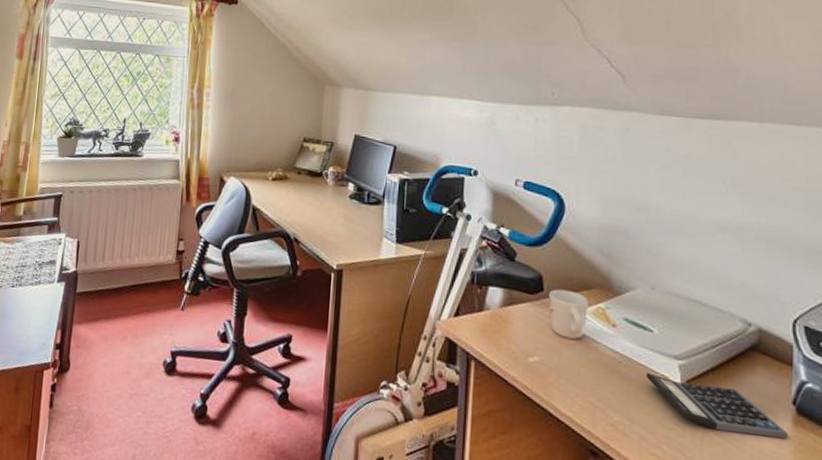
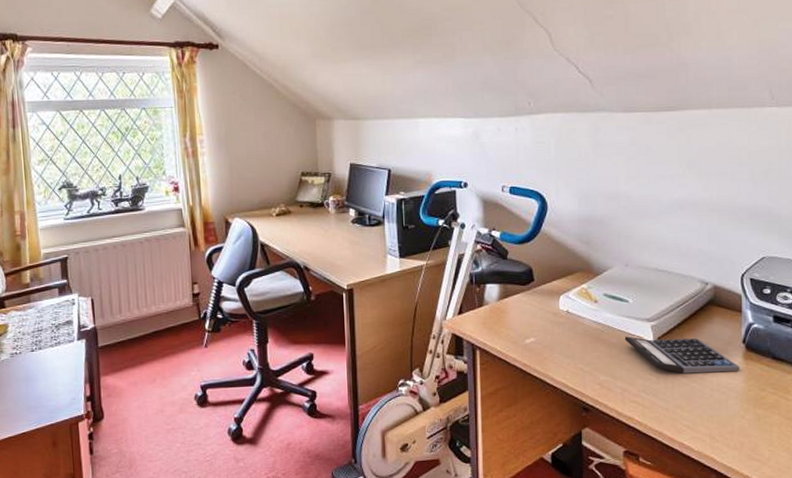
potted plant: present [56,125,80,158] -> none [51,188,77,221]
mug: present [548,289,588,340] -> none [538,277,573,318]

